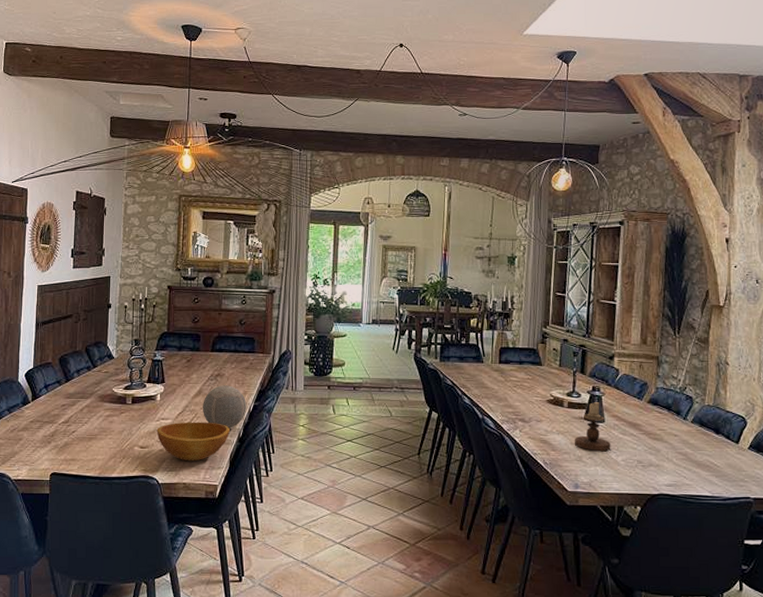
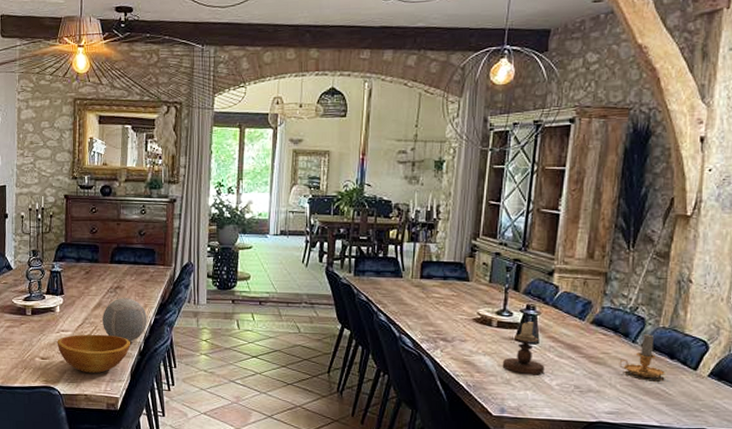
candle: none [674,410,713,451] -> present [619,333,665,378]

